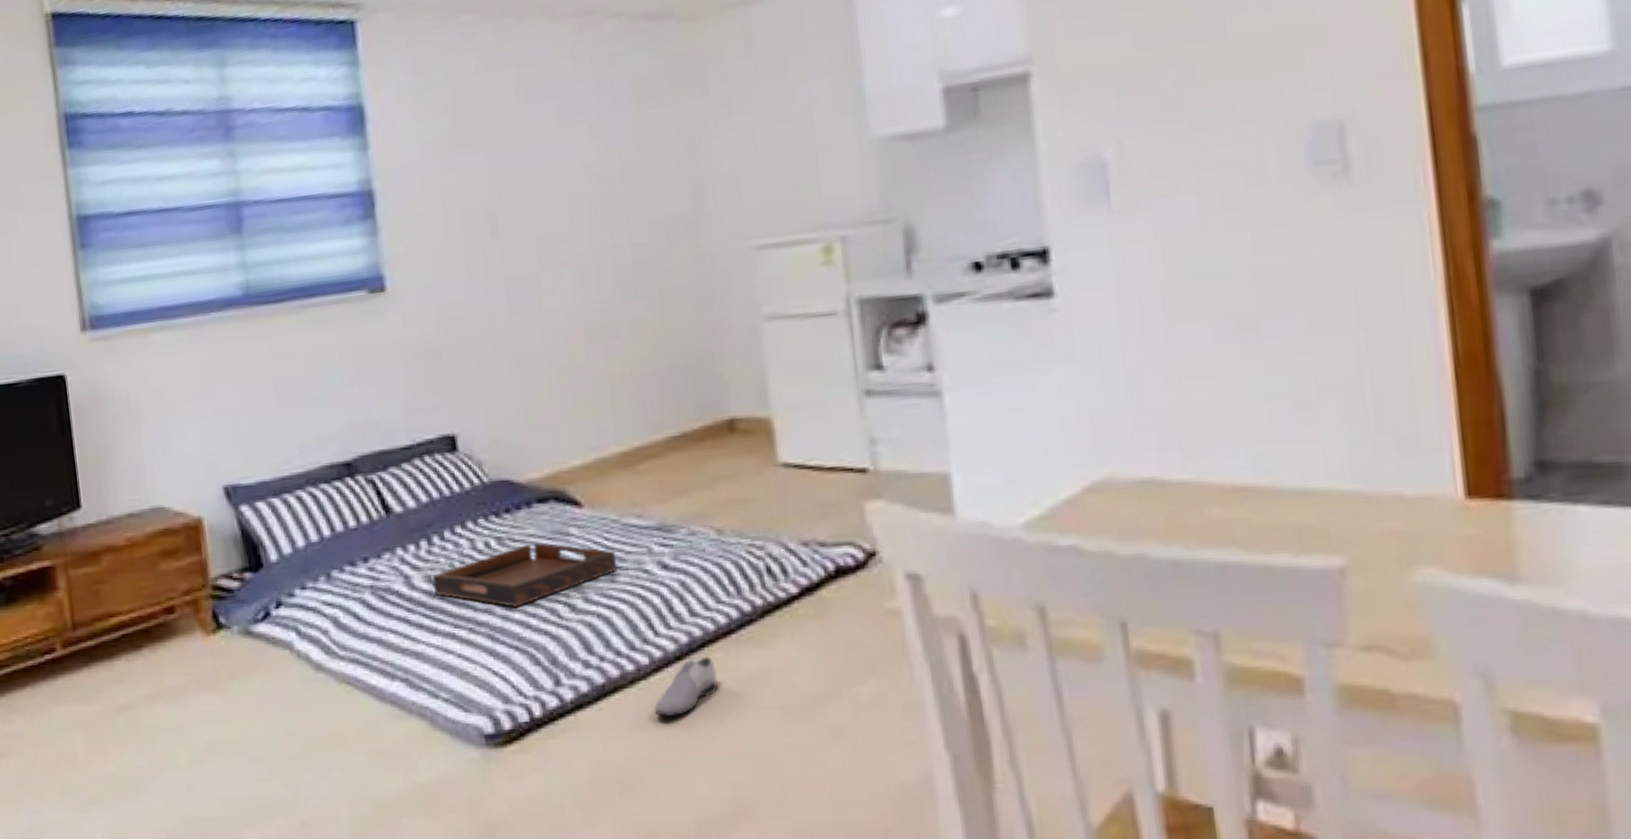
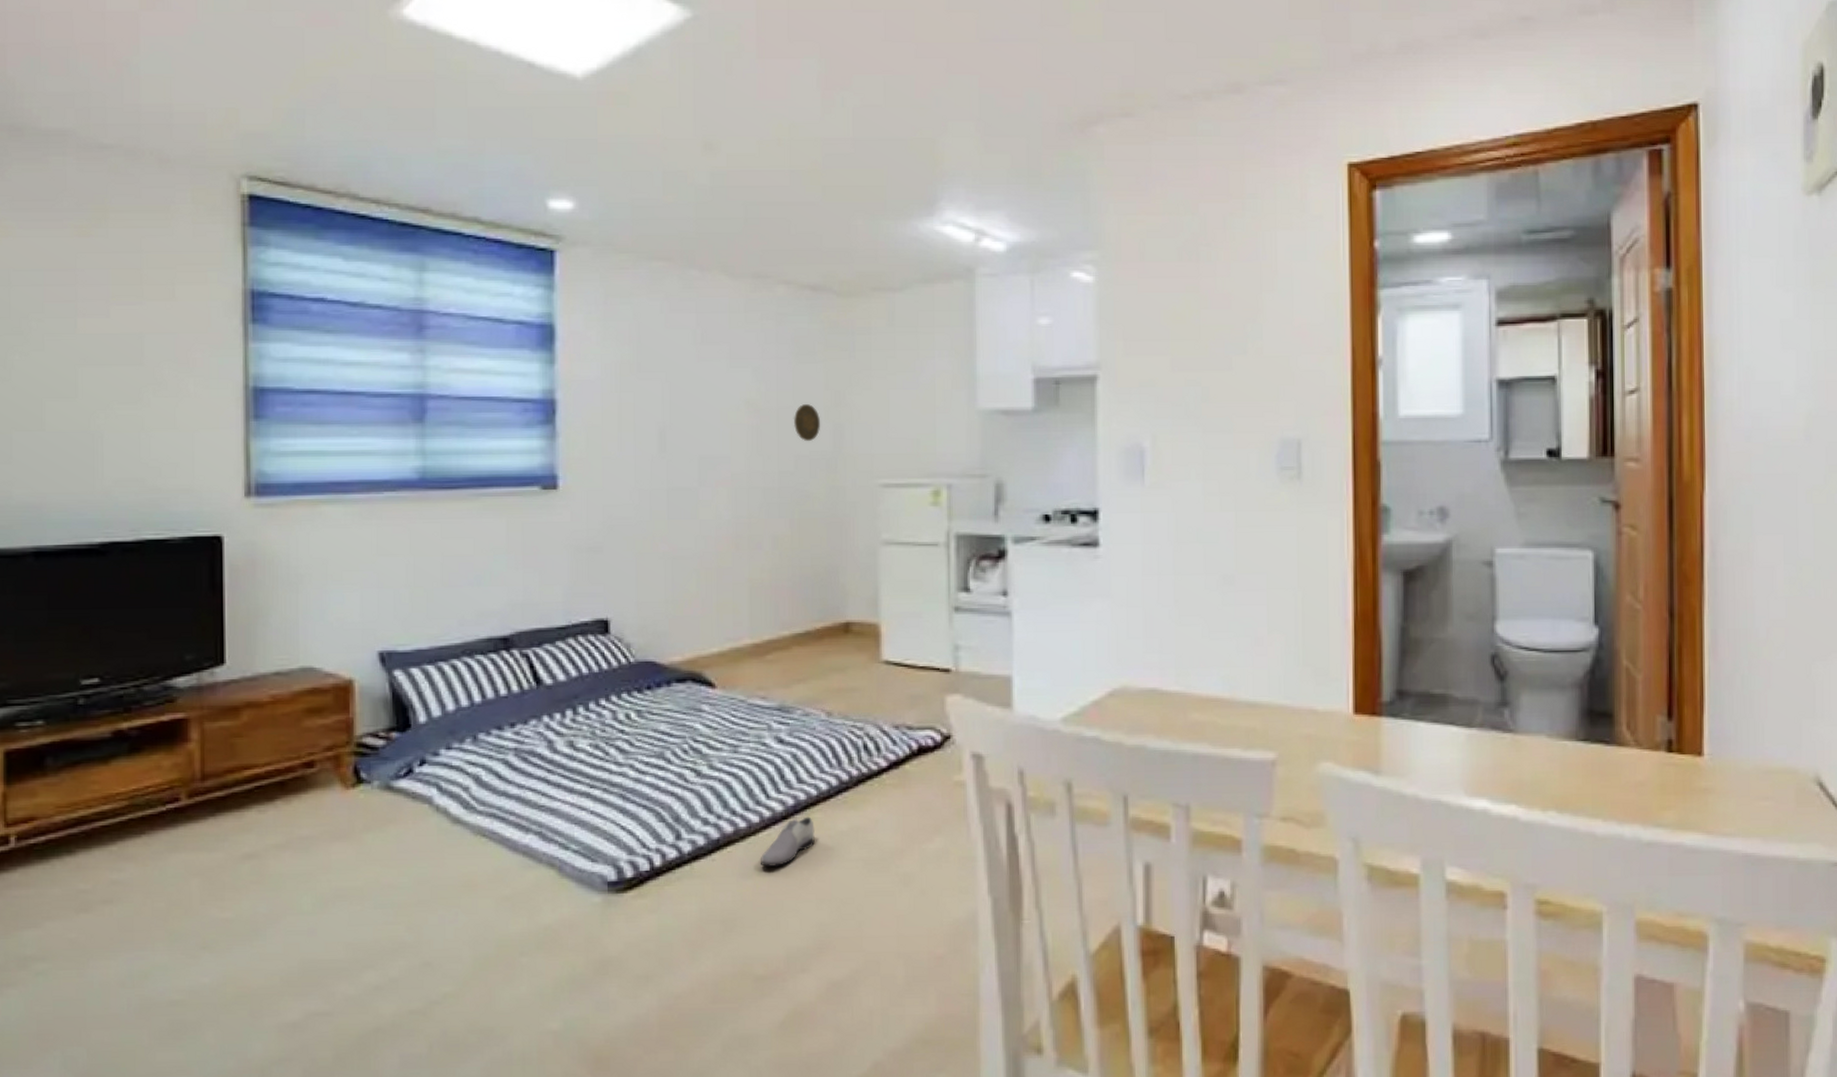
serving tray: present [433,542,617,607] -> none [575,716,741,771]
decorative plate: none [641,158,675,204] -> present [793,404,820,441]

